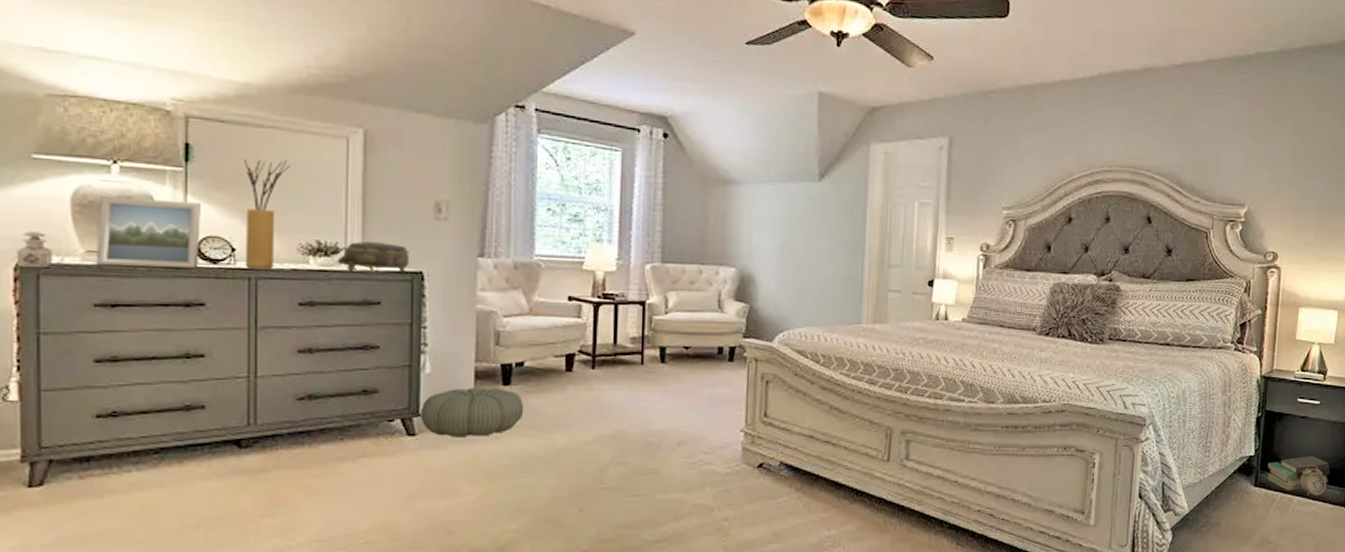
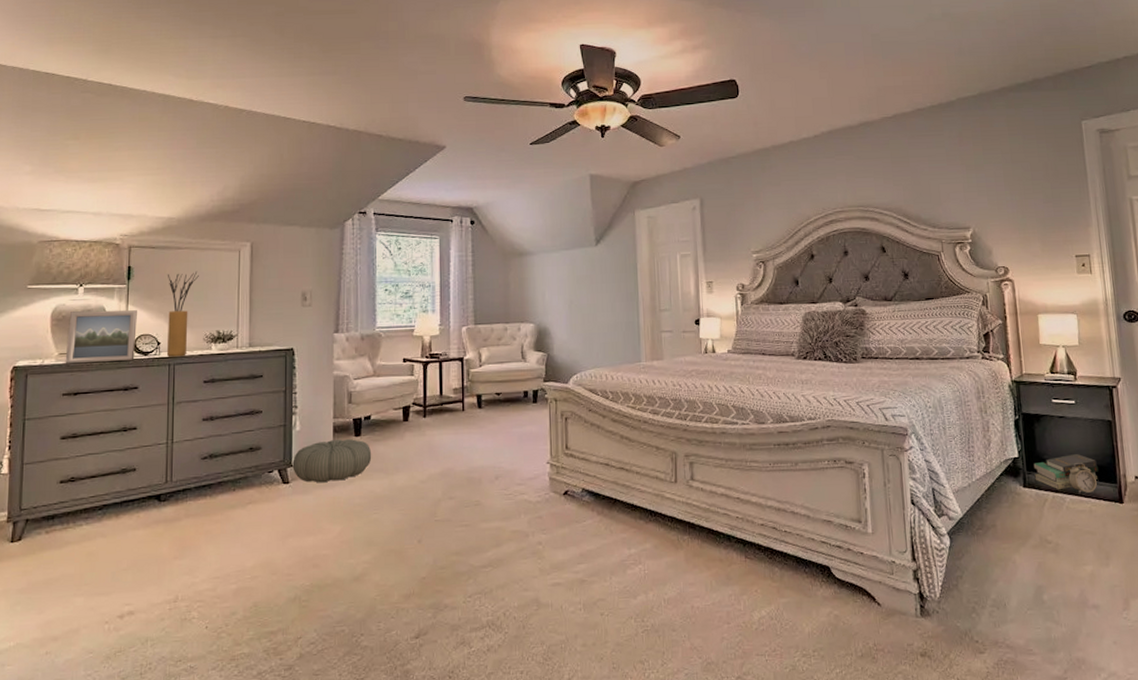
perfume bottle: present [16,231,53,269] -> none [12,342,37,371]
jewelry box: present [337,241,410,275] -> none [232,328,284,354]

